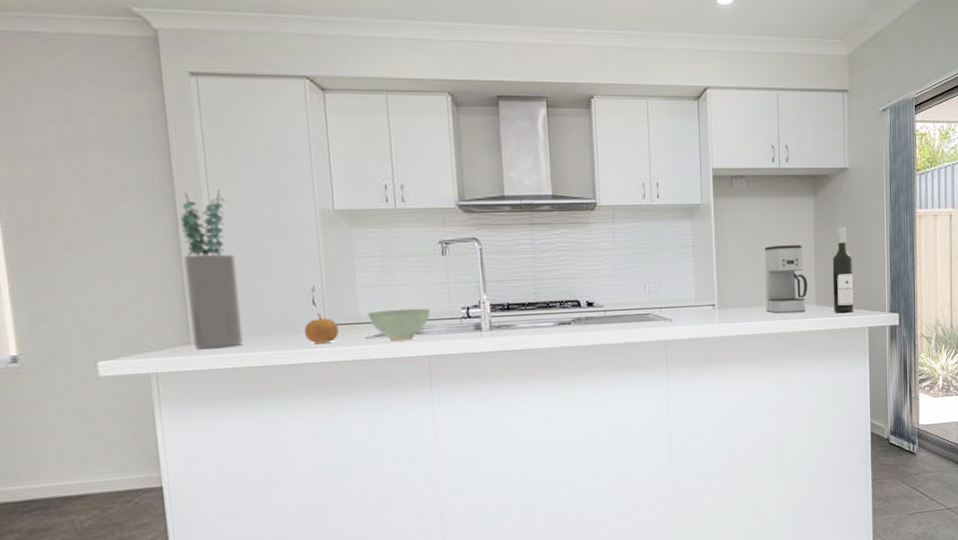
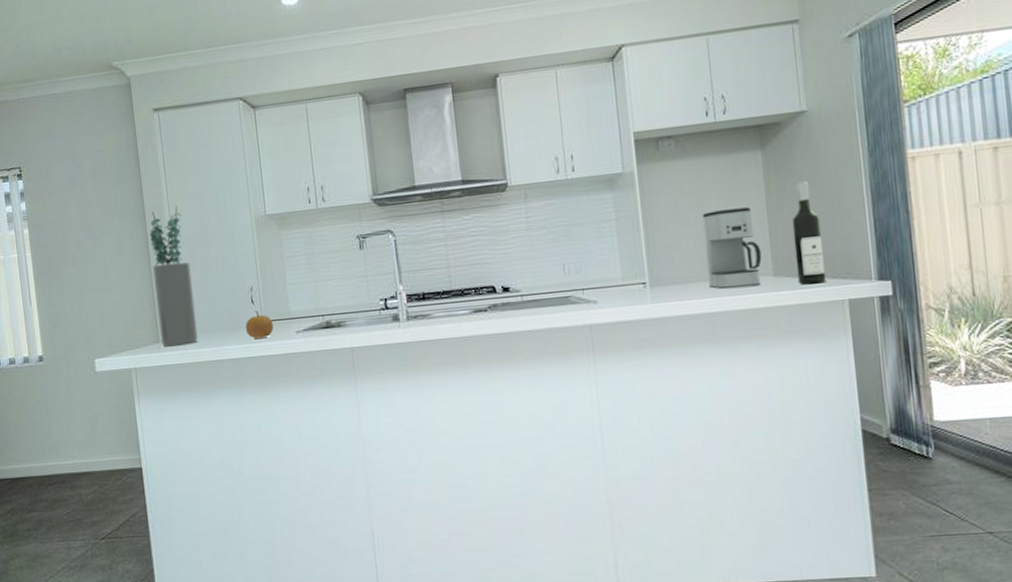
bowl: present [368,308,431,342] -> none [297,301,352,335]

